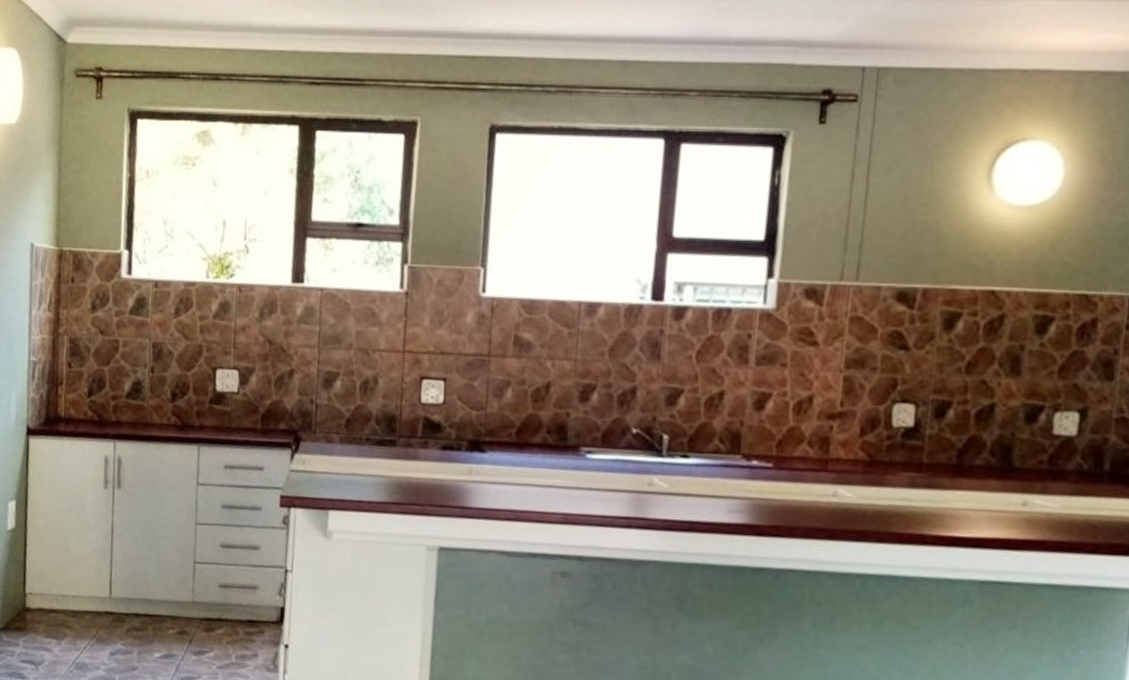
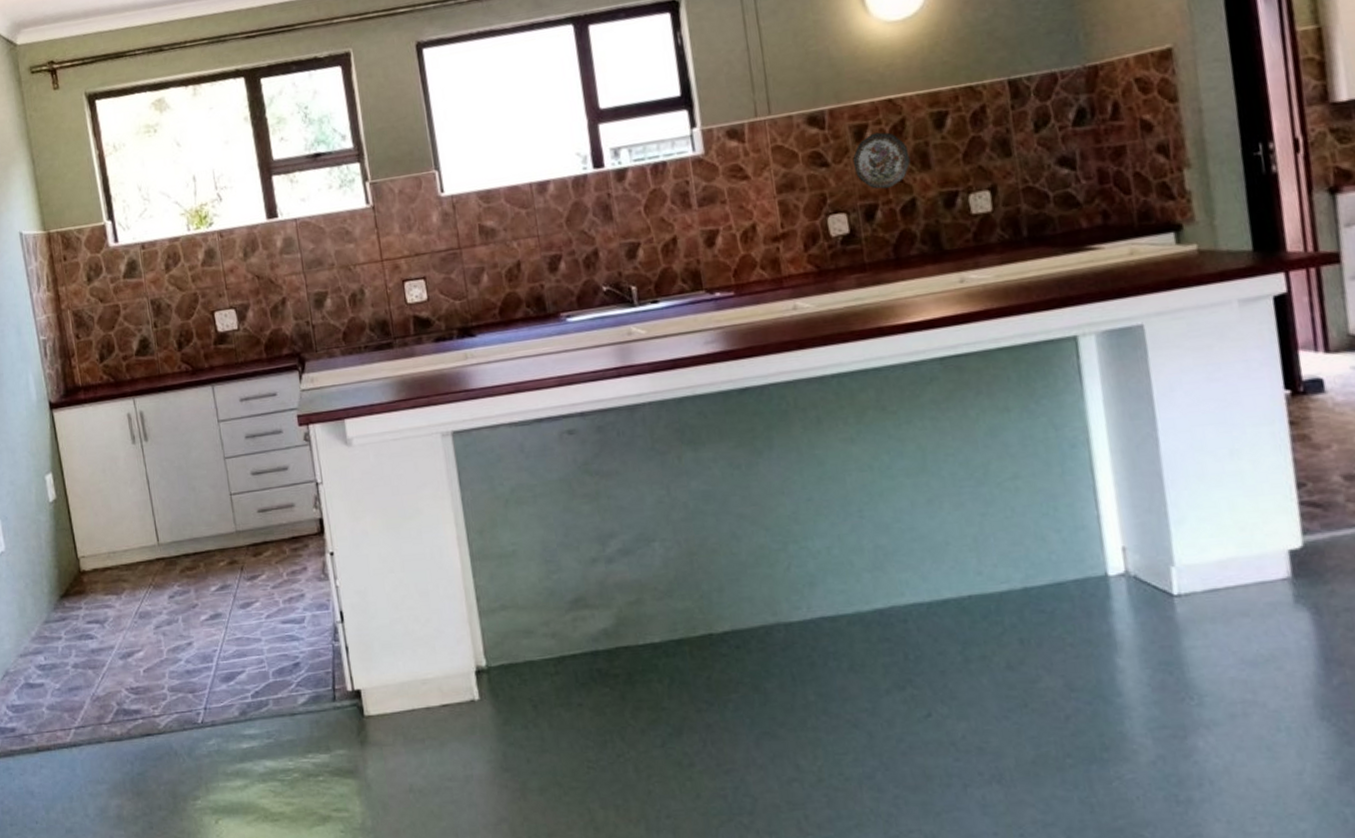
decorative plate: none [935,324,1000,388] -> present [852,132,911,189]

